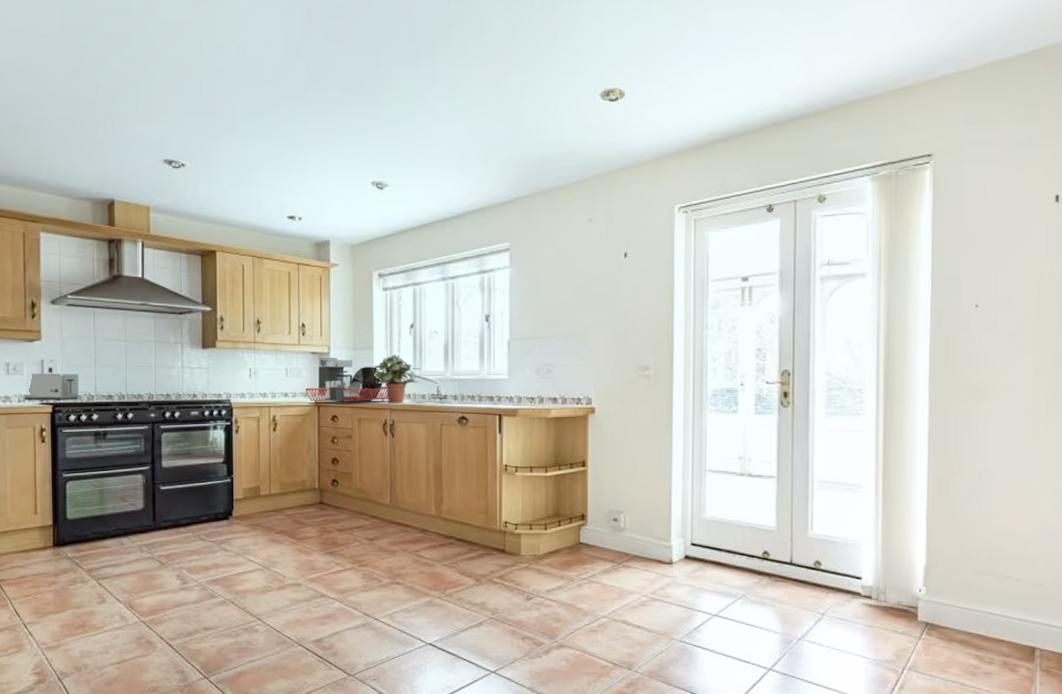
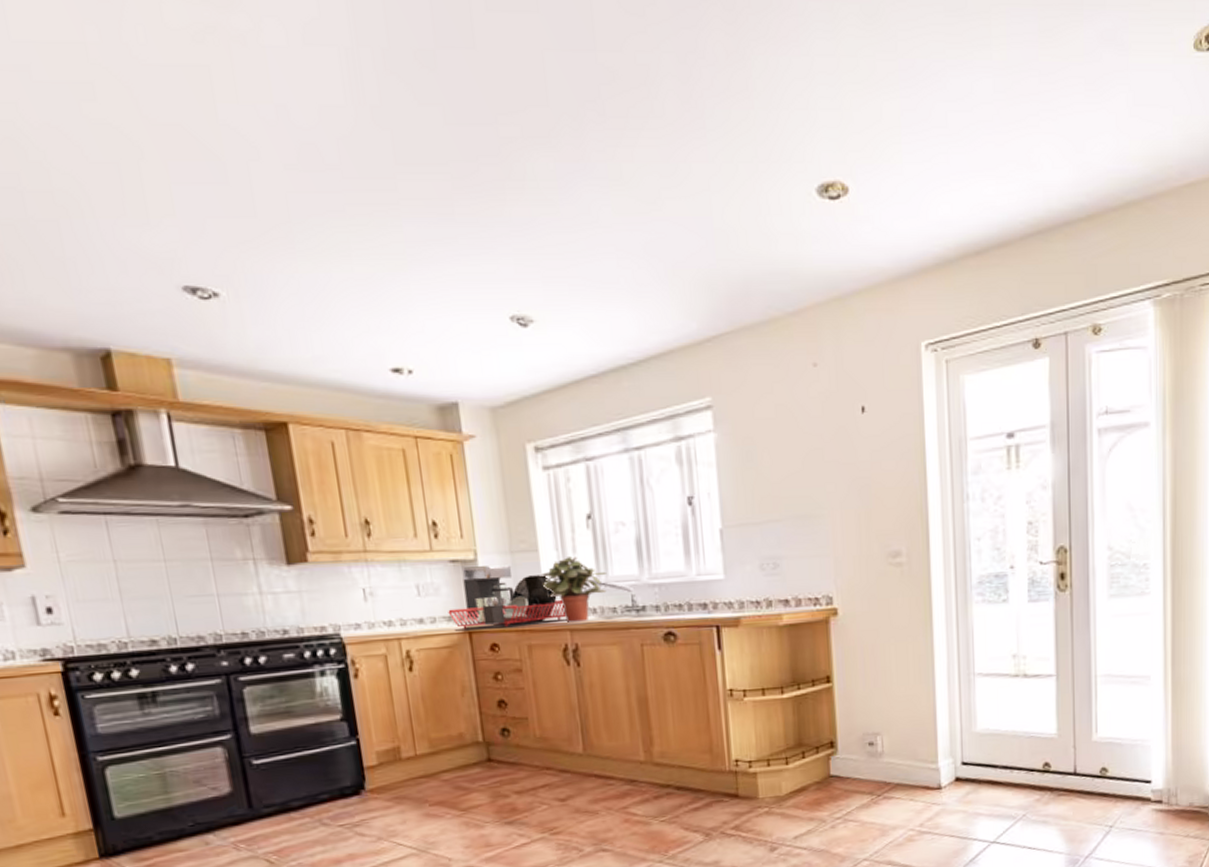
toaster: present [24,373,79,401] -> none [11,612,103,658]

